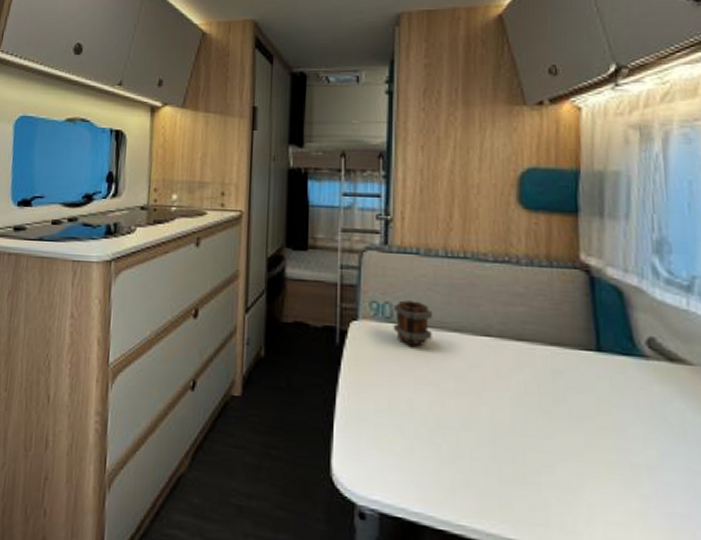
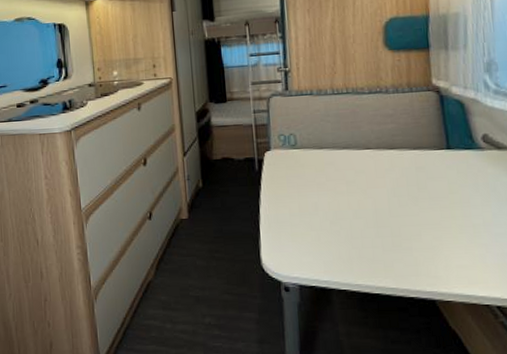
mug: present [393,300,433,346] -> none [297,130,327,164]

